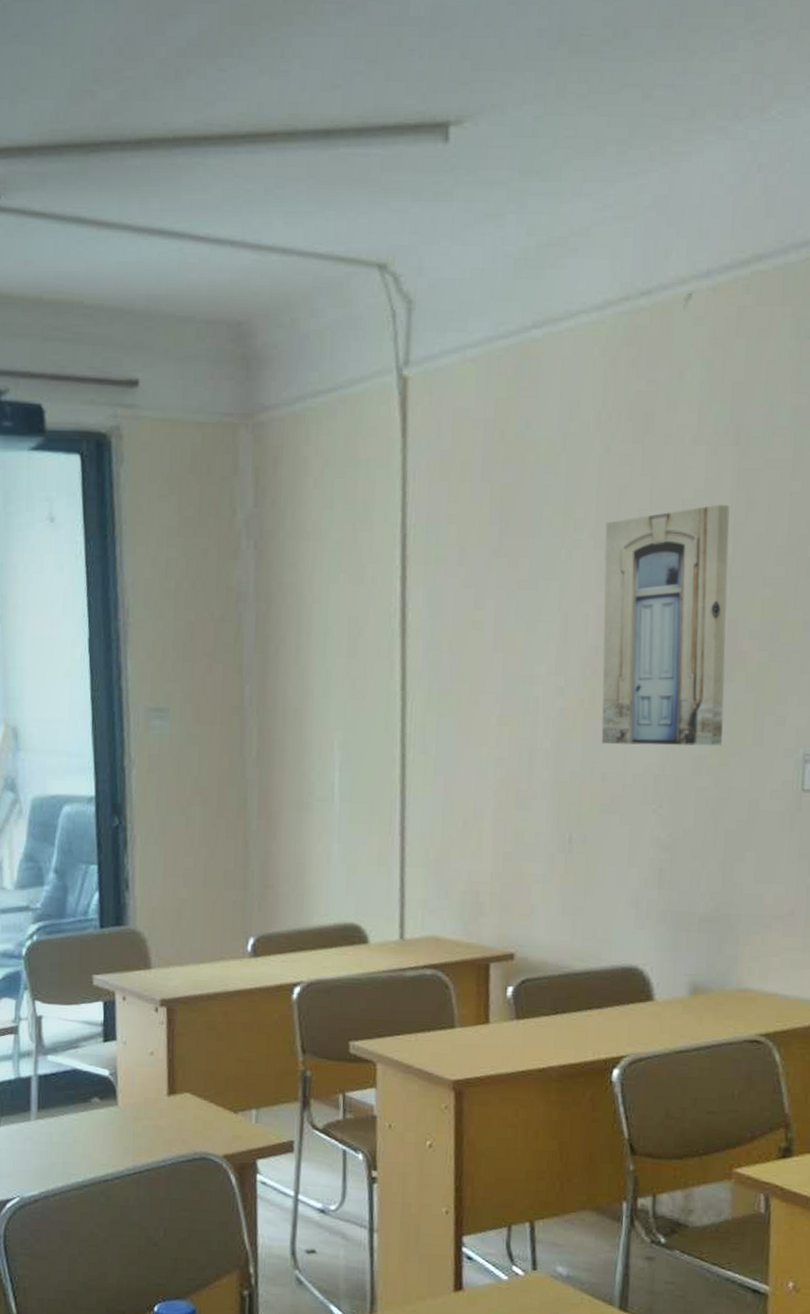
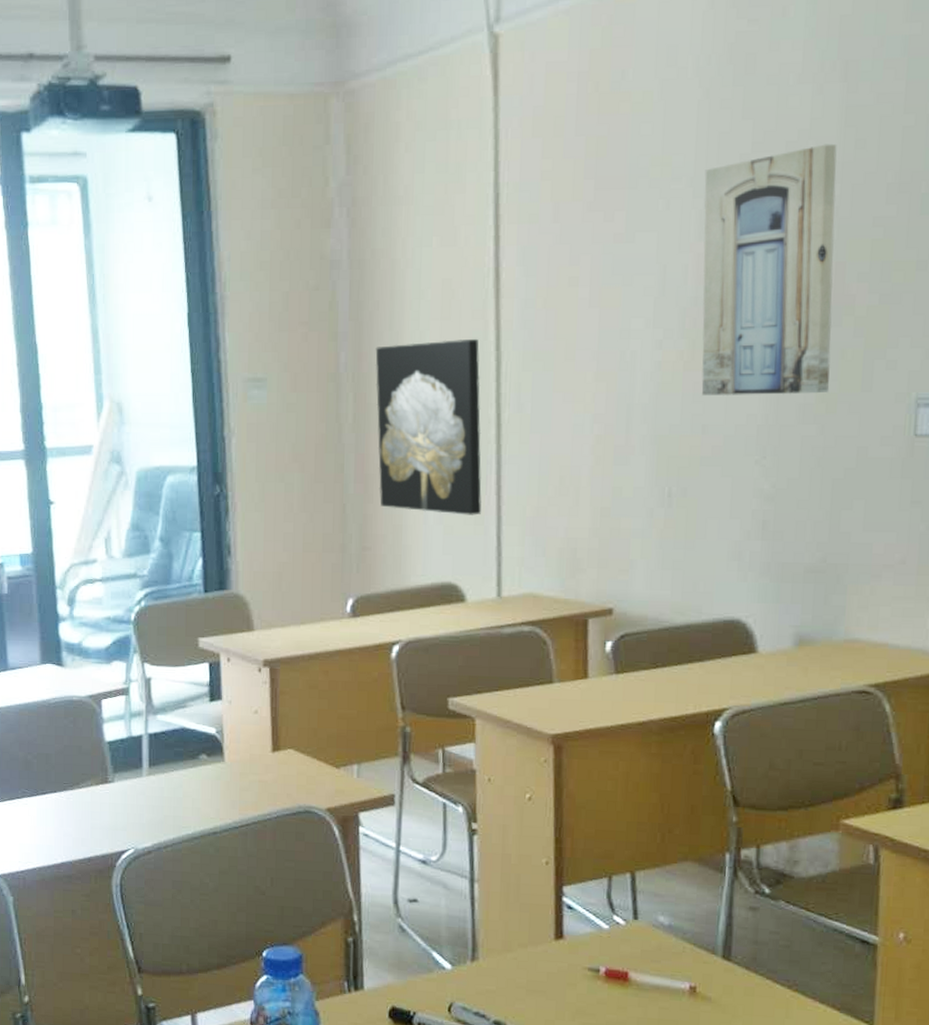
wall art: none [280,677,386,856] -> present [375,338,482,515]

